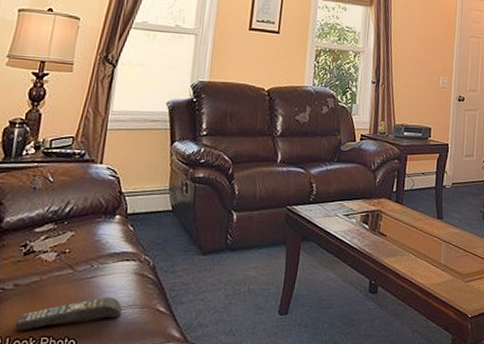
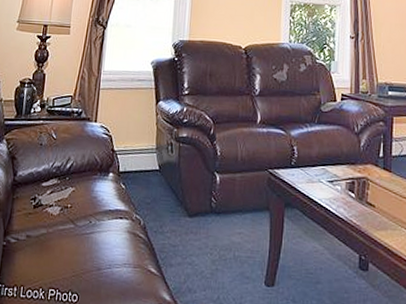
remote control: present [14,296,122,331] -> none [27,253,118,281]

